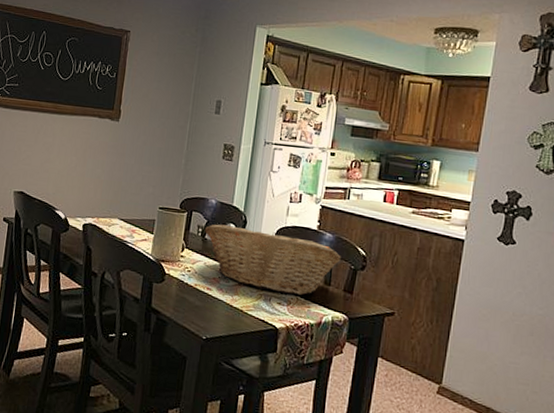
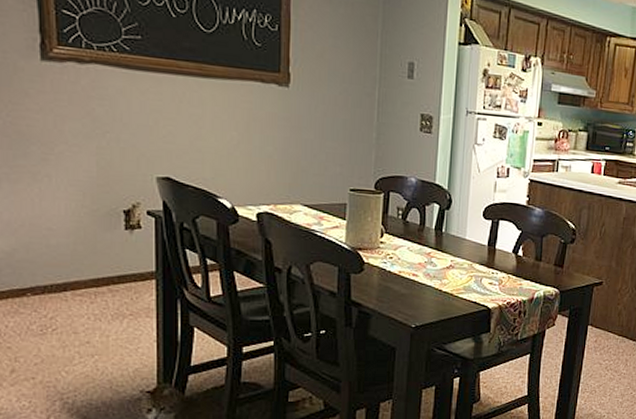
fruit basket: present [205,224,341,296] -> none [406,204,551,274]

